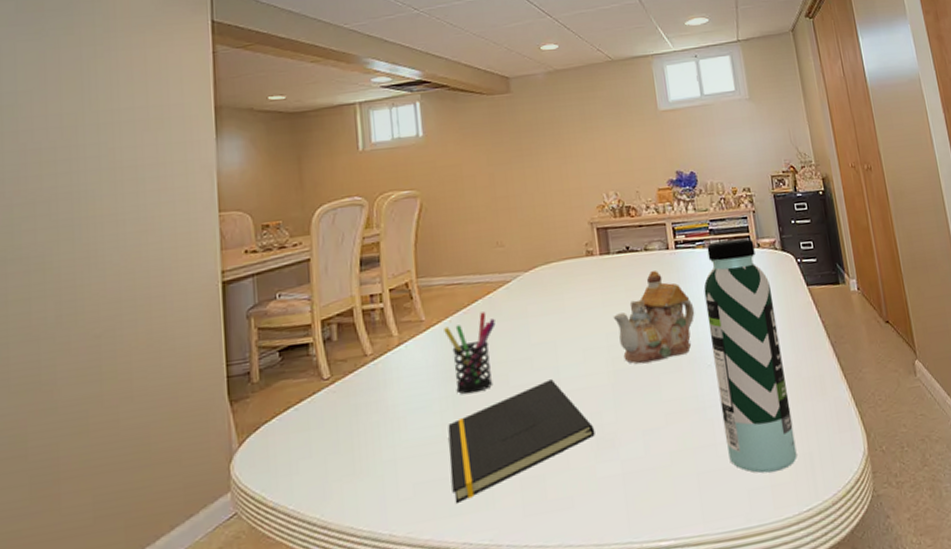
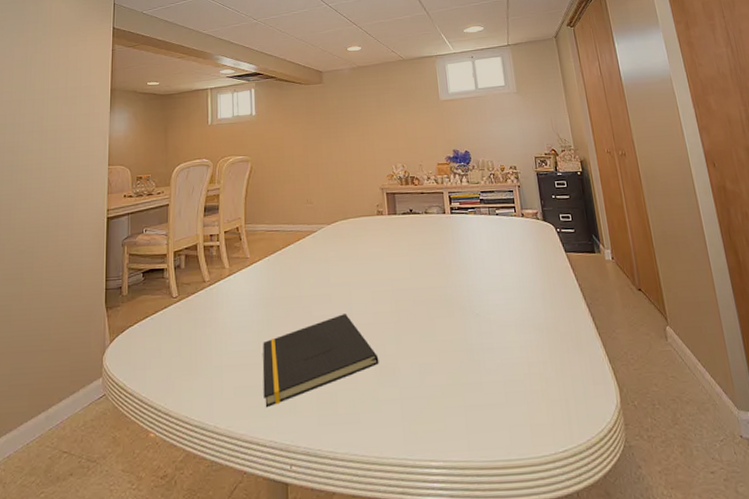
pen holder: present [444,312,496,395] -> none [263,254,303,320]
teapot: present [612,271,695,364] -> none [397,231,466,308]
water bottle: present [703,238,797,474] -> none [474,208,554,413]

